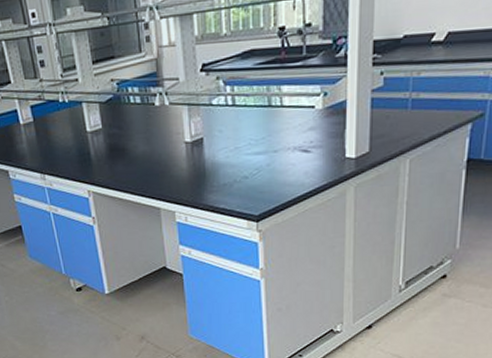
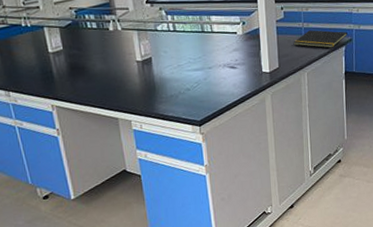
notepad: none [393,101,478,127] -> present [293,30,348,48]

